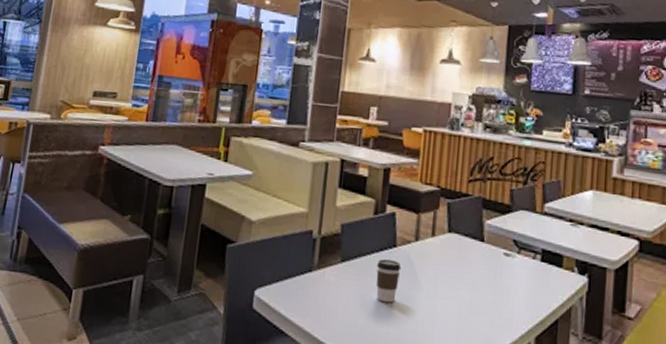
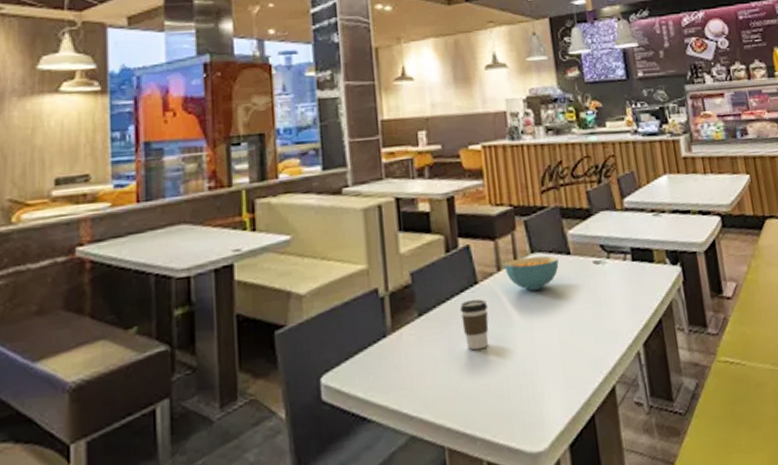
cereal bowl: none [422,234,472,266] -> present [504,256,559,291]

